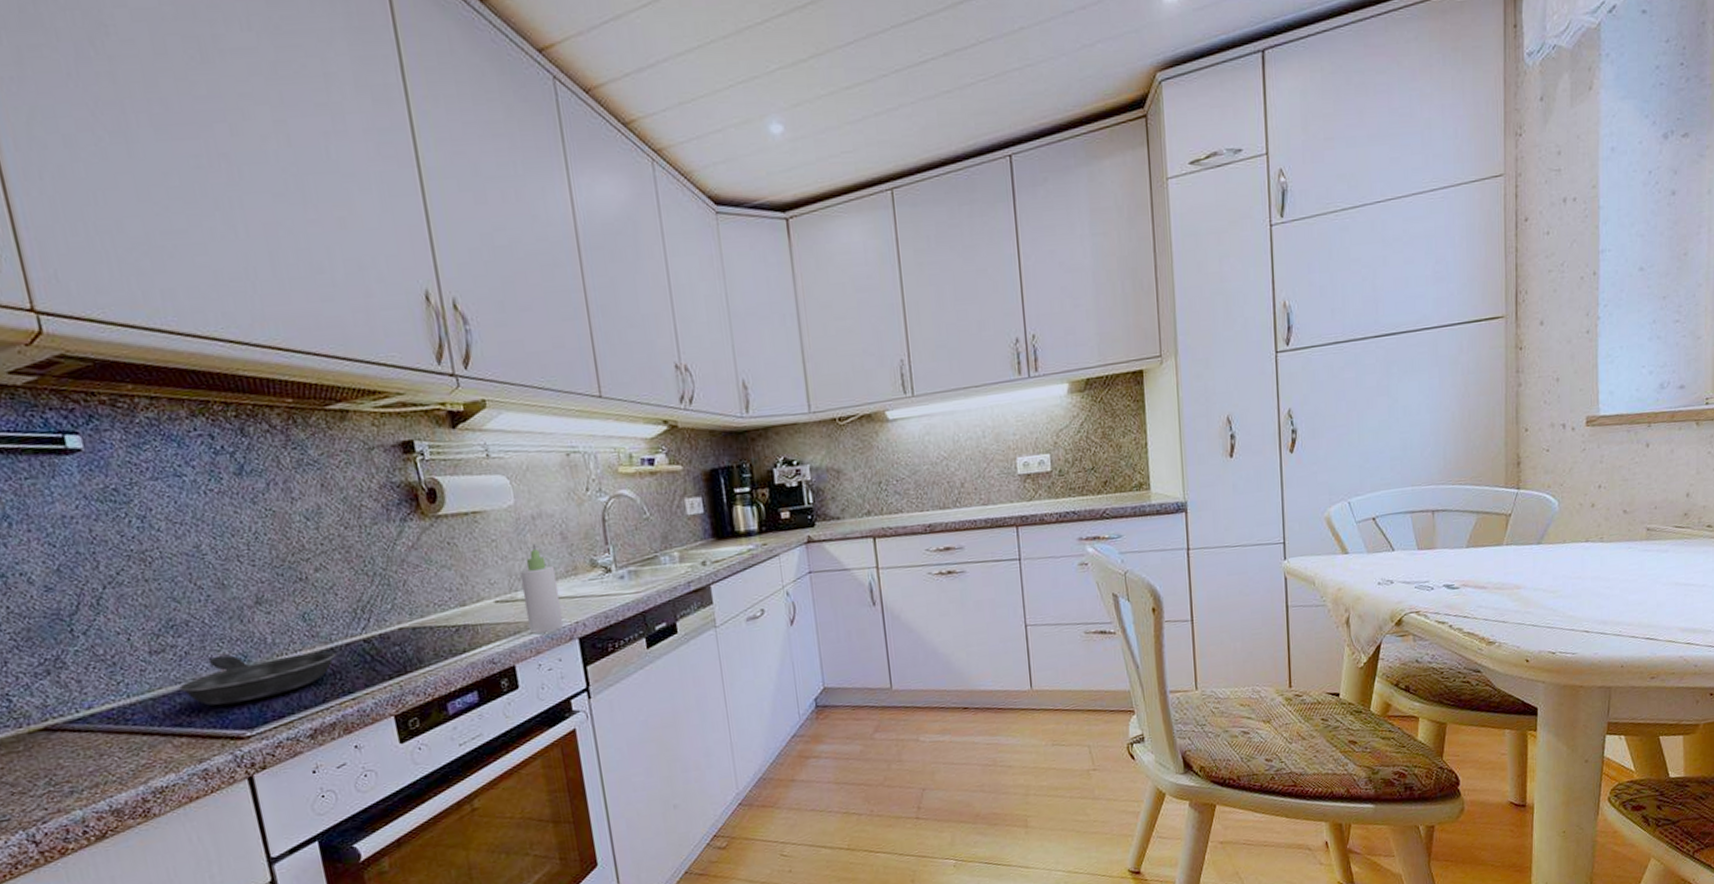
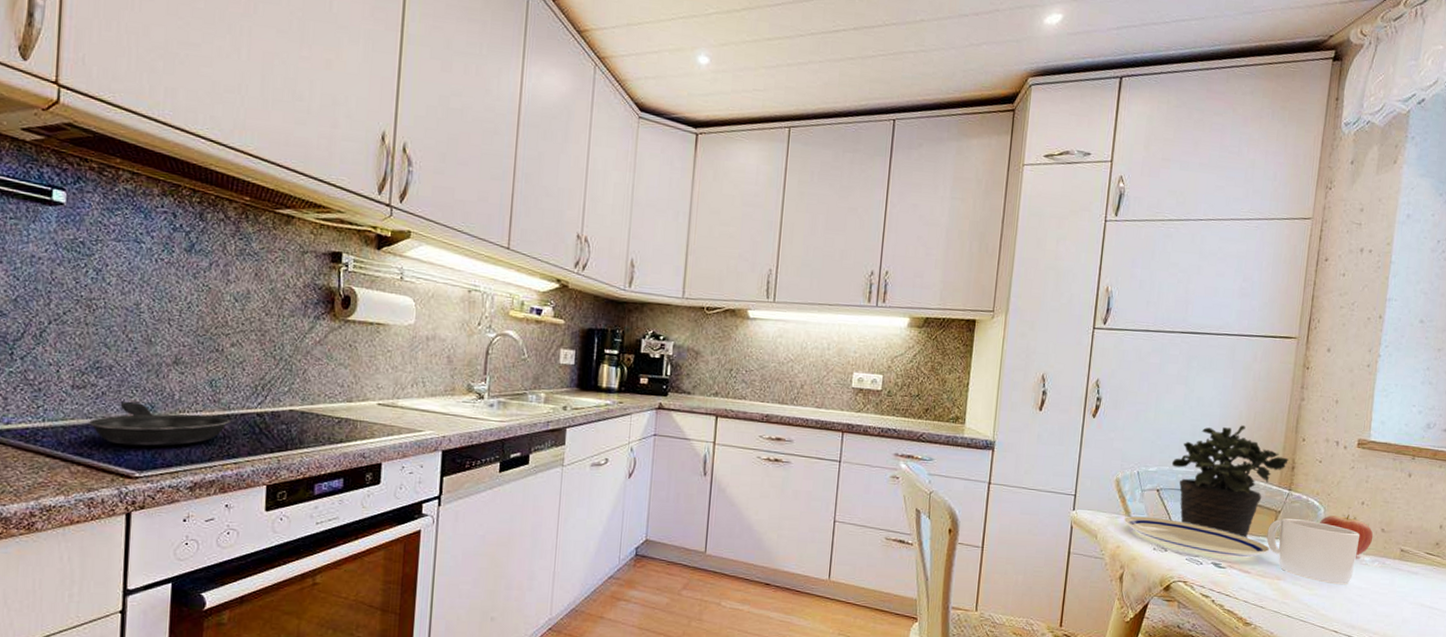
bottle: present [519,543,564,635] -> none [401,361,436,441]
plate: none [1342,547,1505,579] -> present [1124,516,1270,559]
potted plant: none [1384,427,1513,552] -> present [1171,425,1289,538]
mug: none [1499,517,1601,583] -> present [1266,518,1360,586]
fruit: none [1555,502,1615,546] -> present [1320,514,1374,556]

